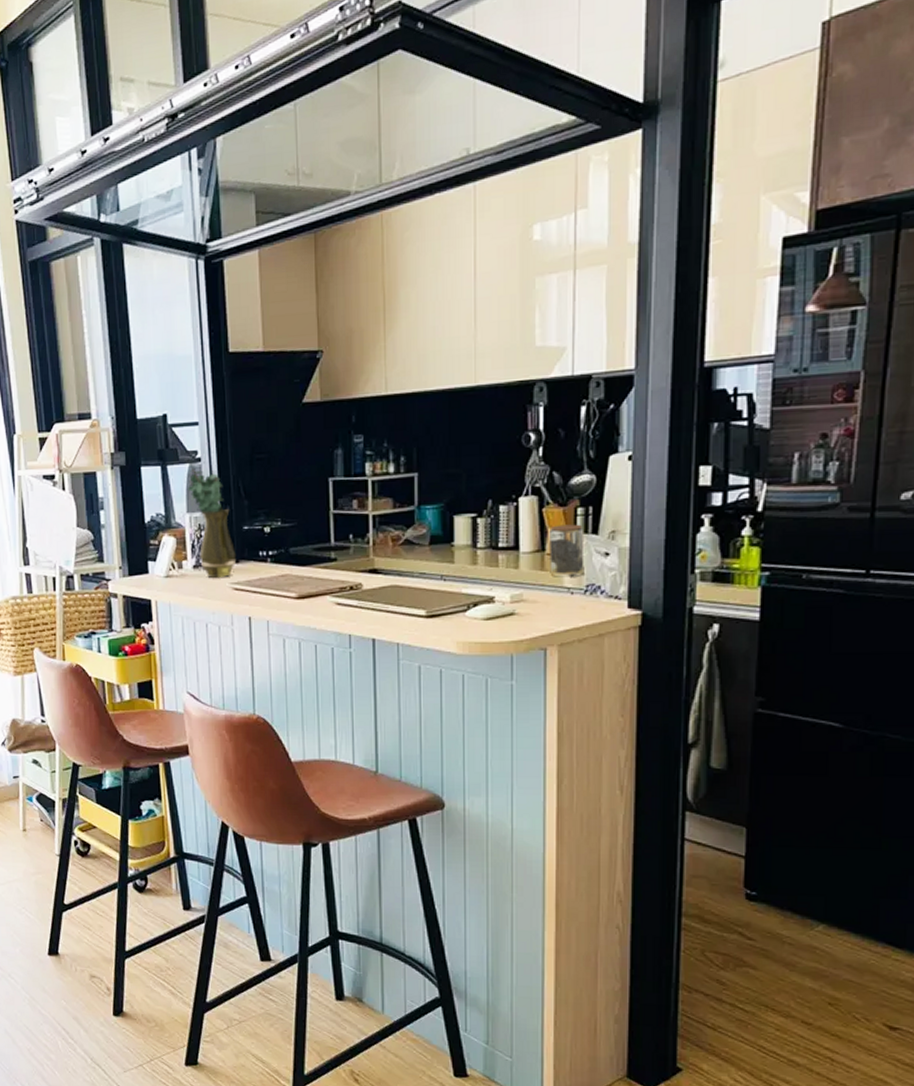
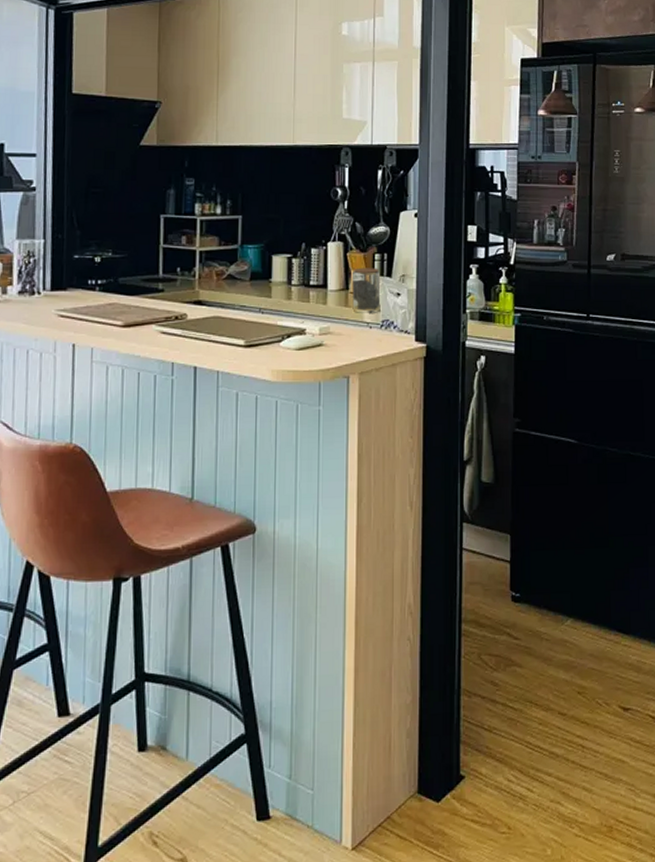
vase: present [187,469,237,578] -> none [18,197,65,304]

